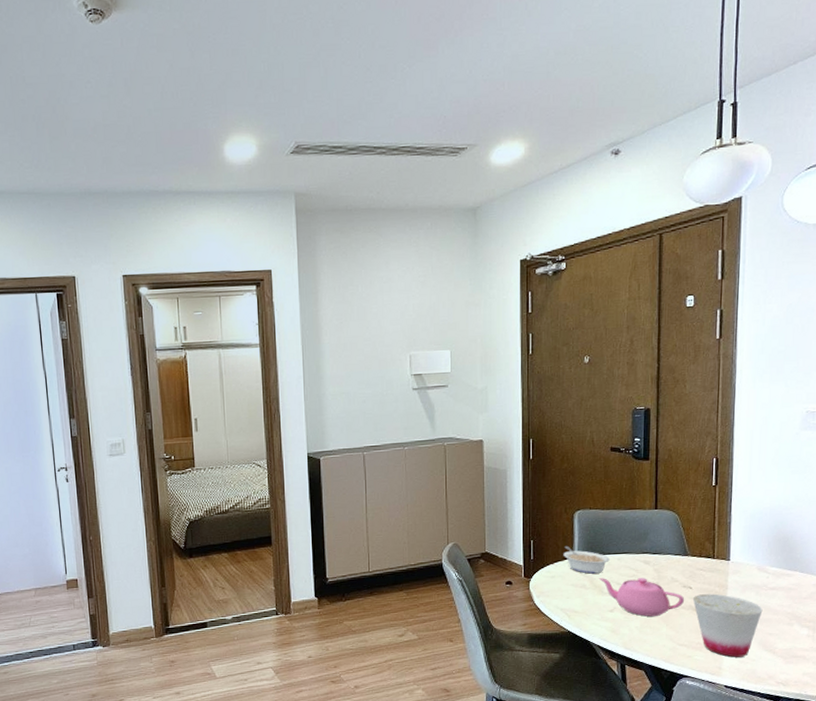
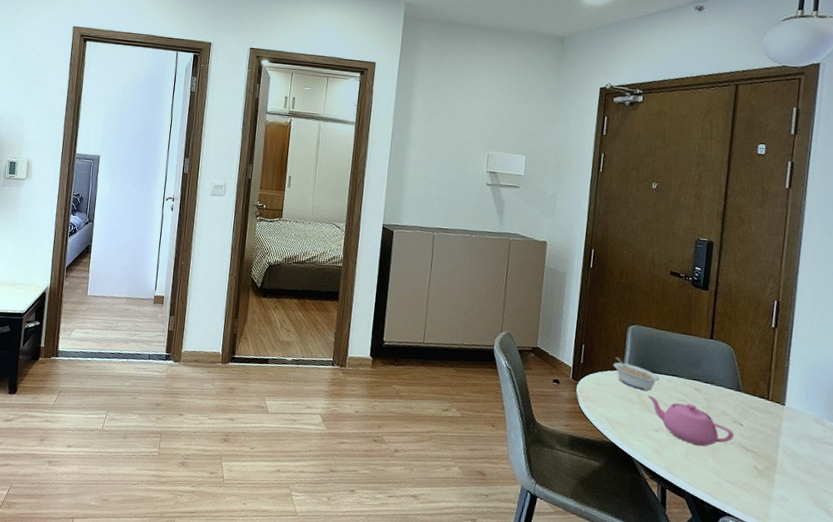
cup: present [692,593,763,658] -> none [742,433,818,509]

